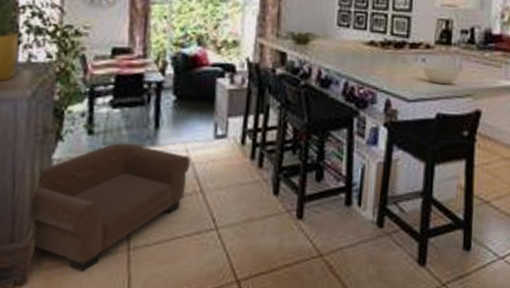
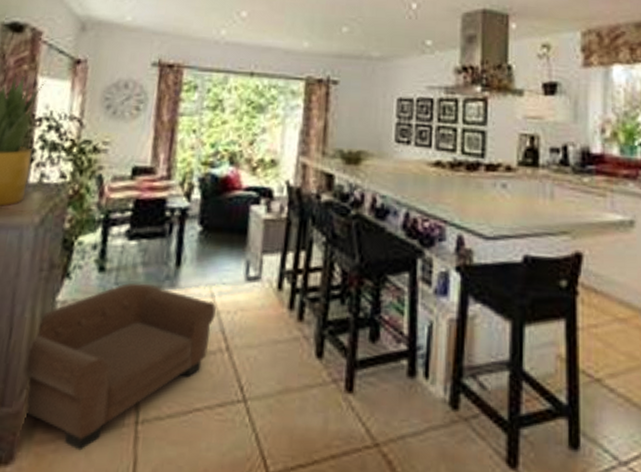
bowl: present [423,64,462,85] -> none [503,191,554,218]

